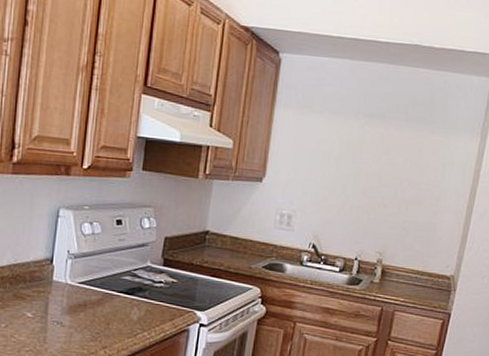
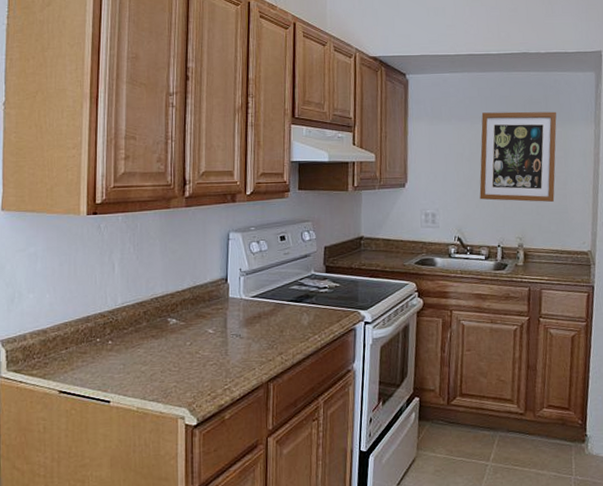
wall art: none [343,108,441,218] -> present [479,111,557,202]

